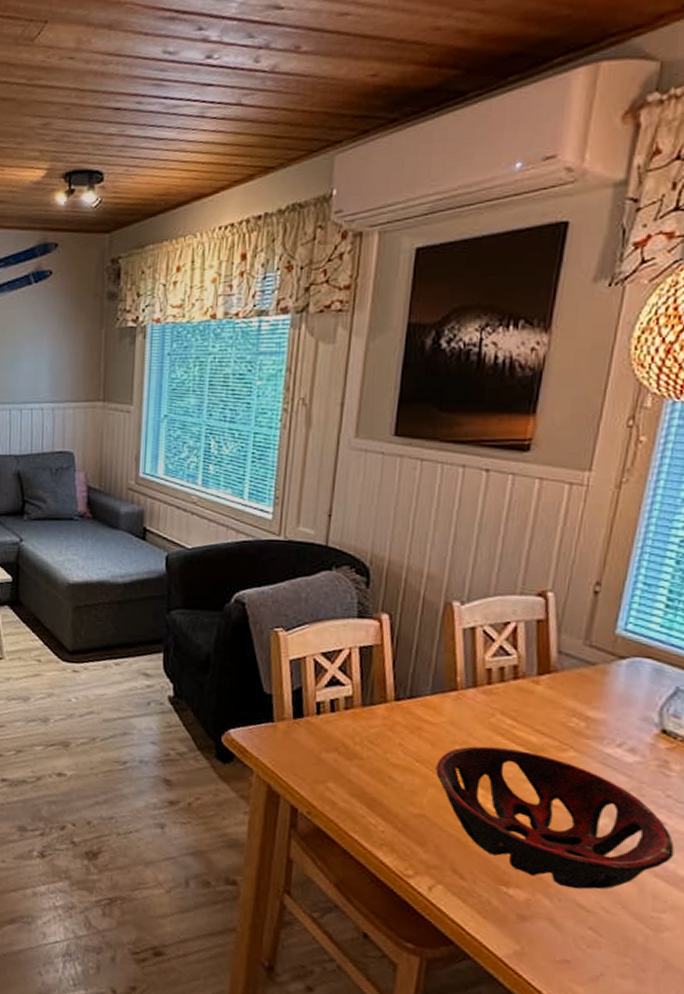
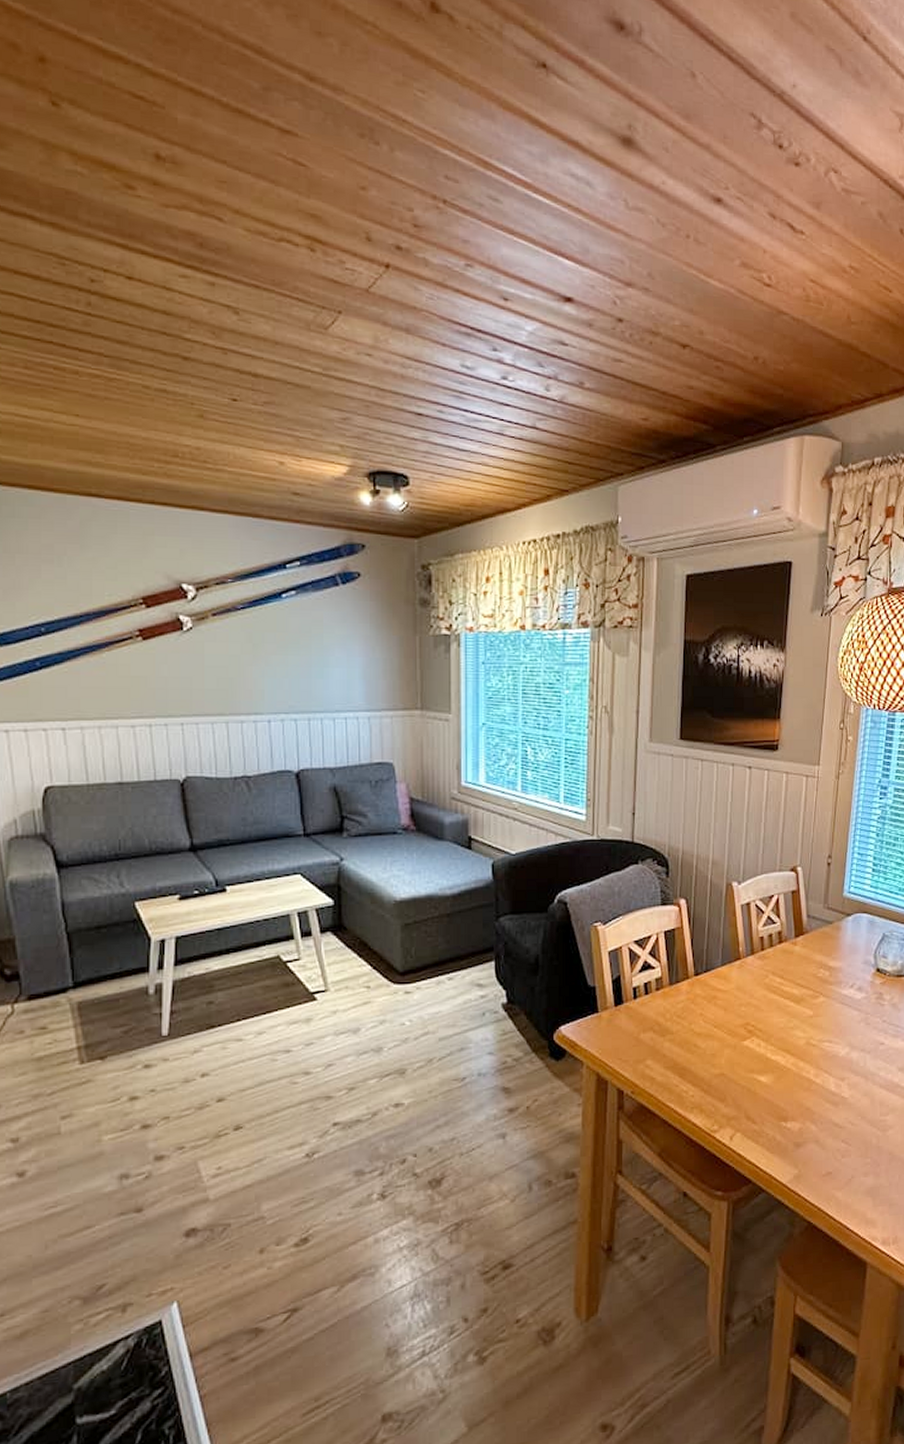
decorative bowl: present [436,746,675,890] -> none [729,1003,890,1112]

